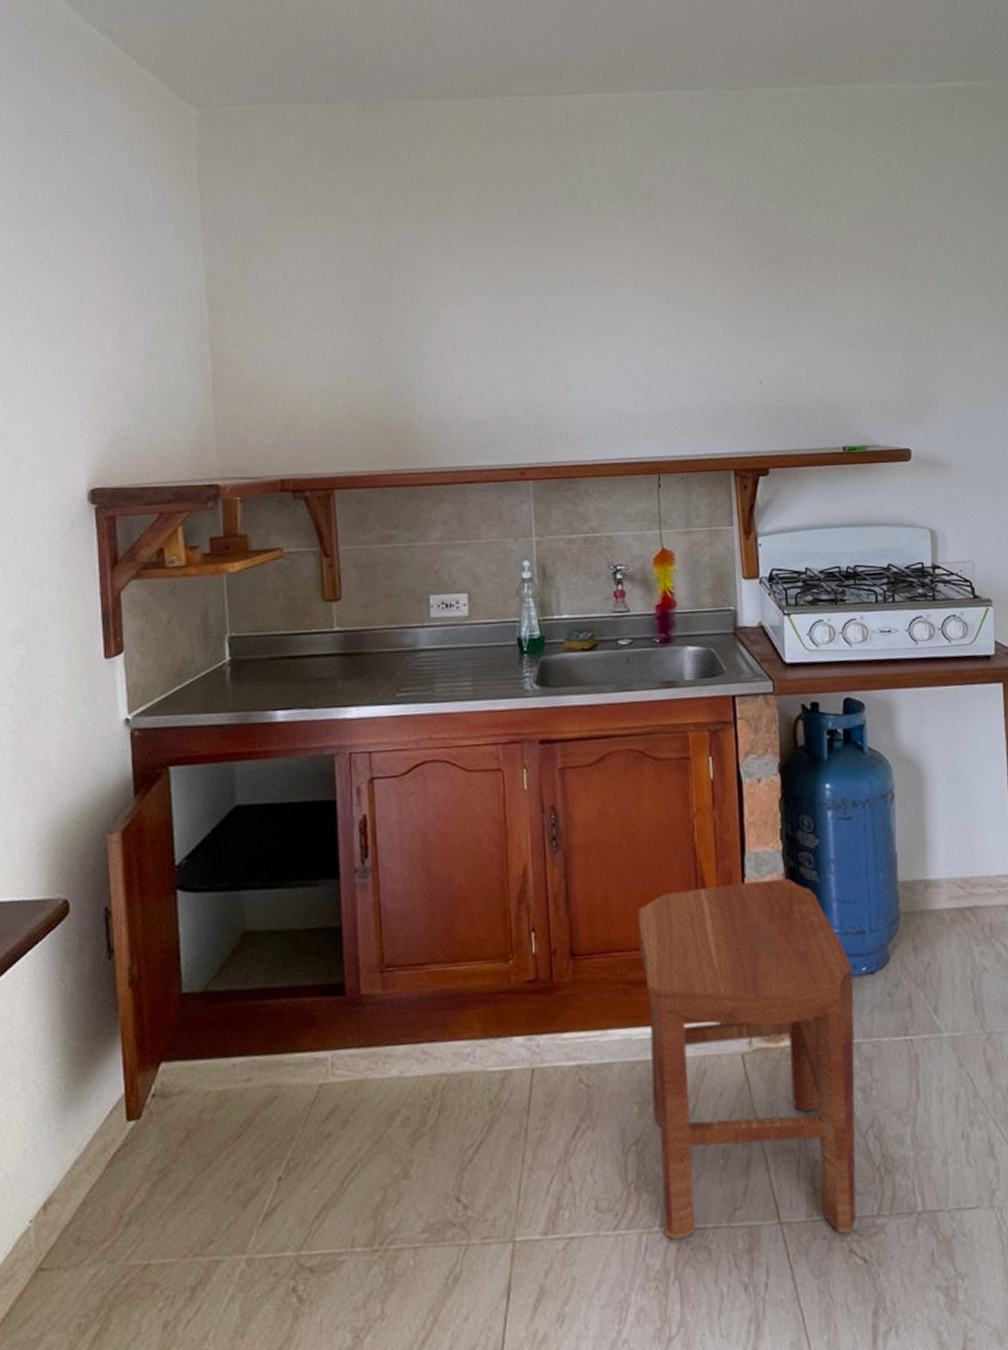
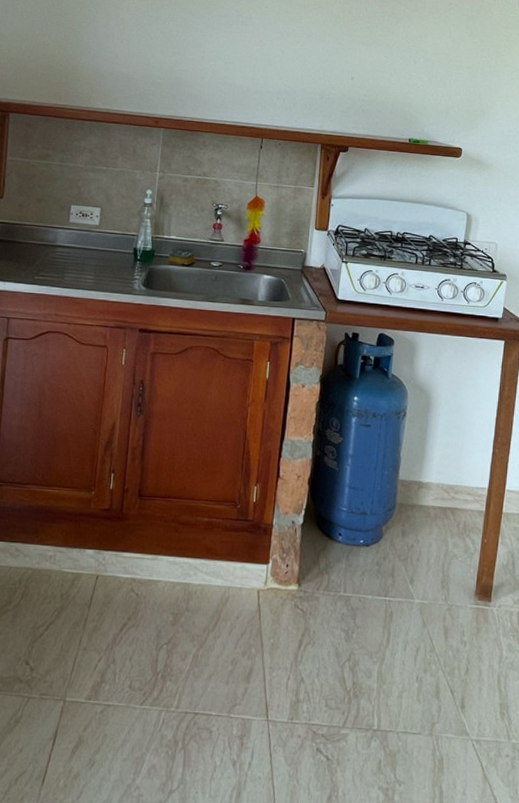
stool: present [637,878,857,1240] -> none [178,460,352,736]

